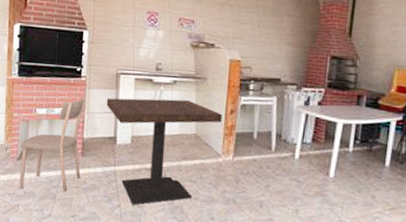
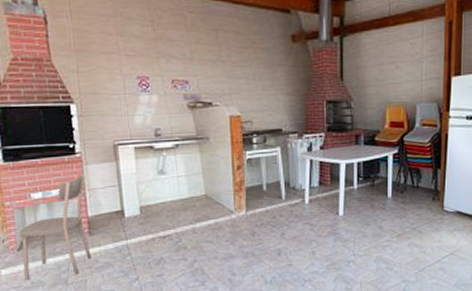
dining table: present [106,98,222,205] -> none [107,162,230,275]

